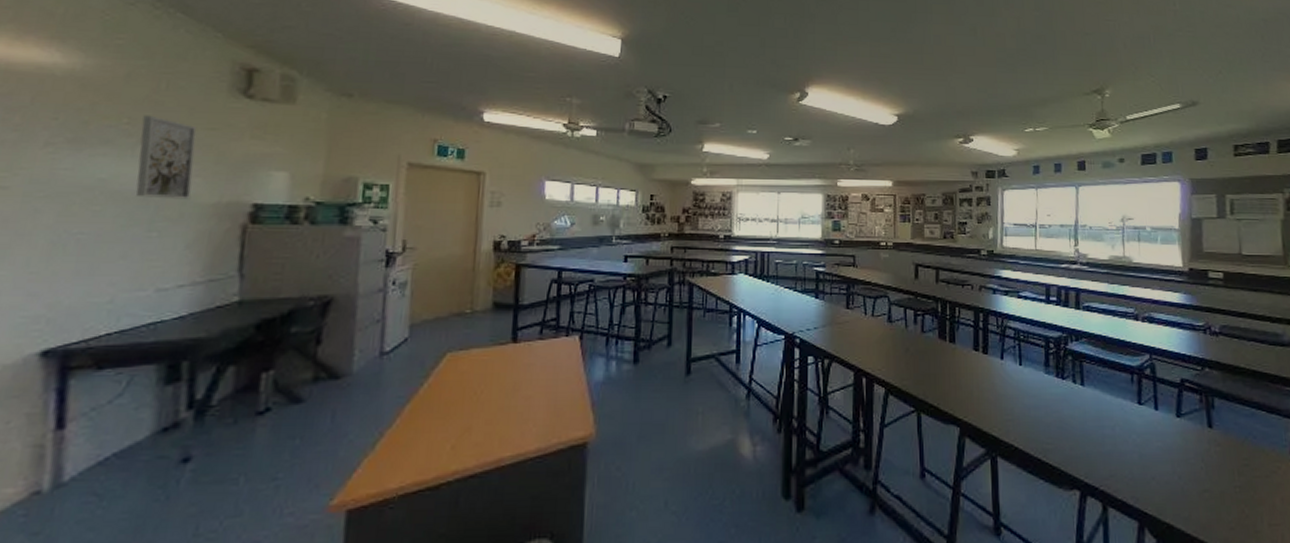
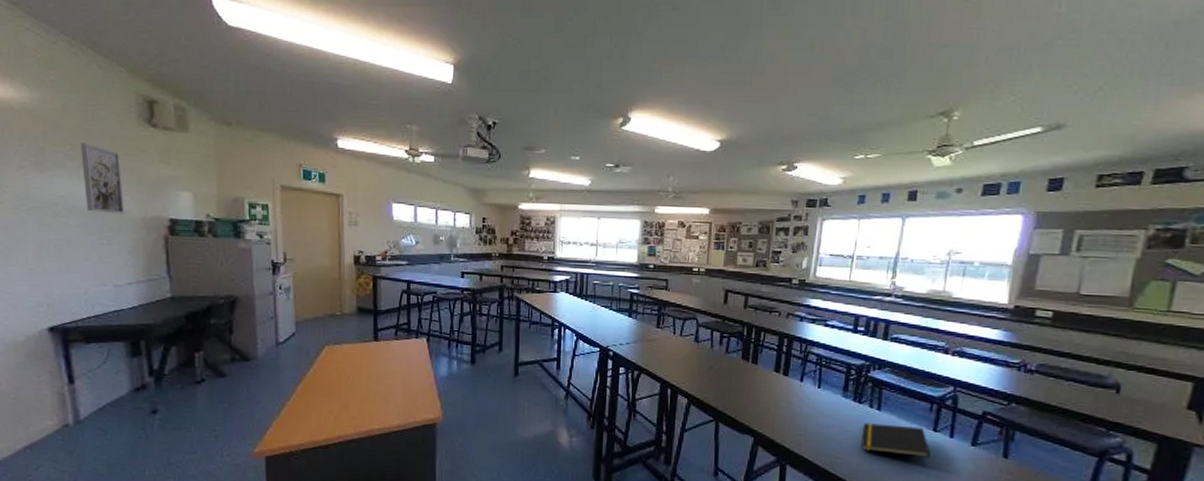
notepad: none [1069,400,1141,435] -> present [861,423,931,458]

